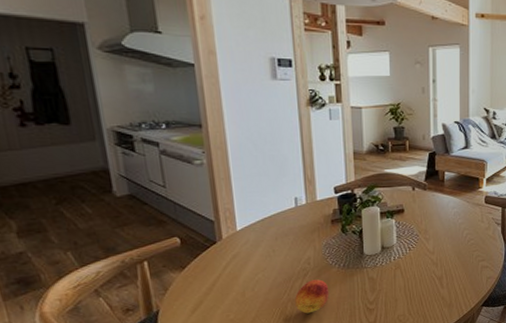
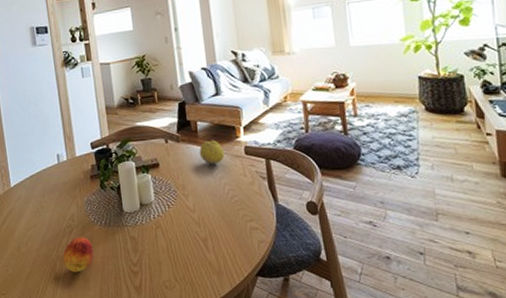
fruit: none [443,189,467,211] -> present [199,140,225,164]

